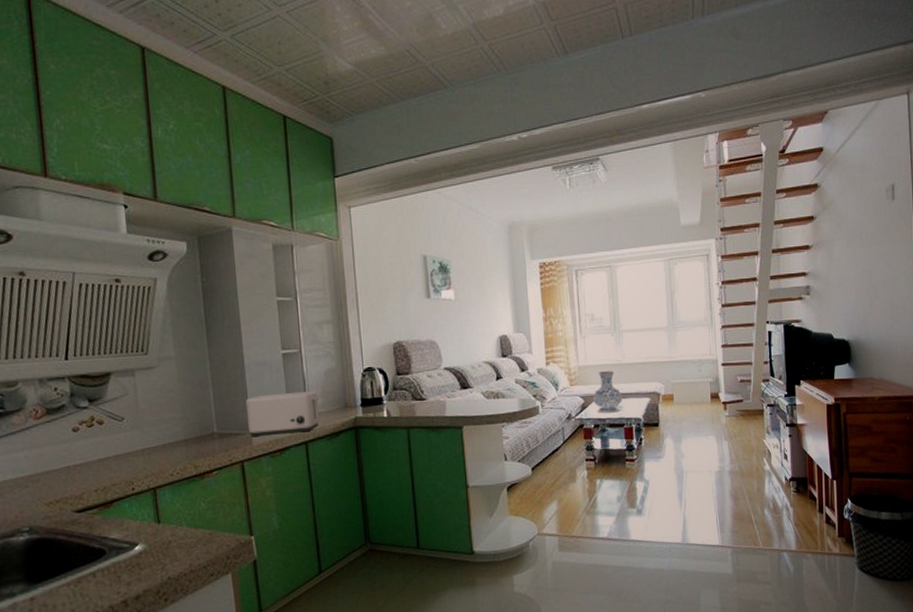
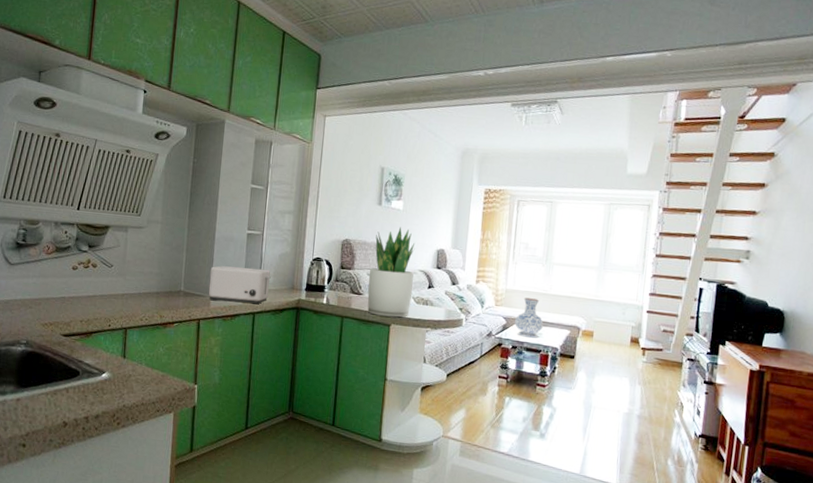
planter: none [429,318,481,420] -> present [367,227,415,318]

